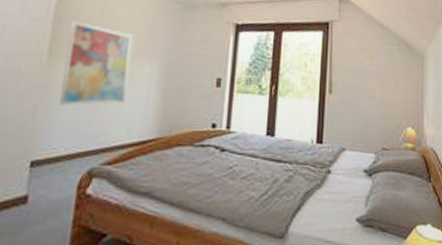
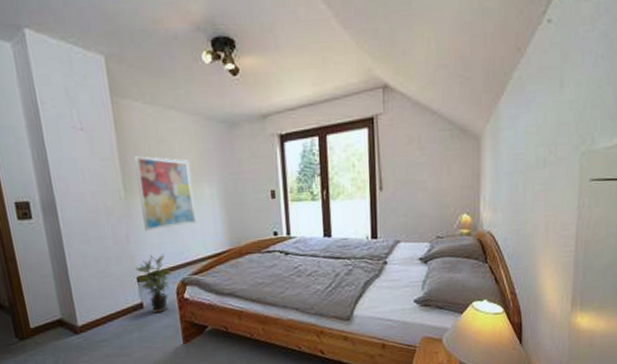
potted plant: none [30,134,79,212] -> present [135,254,172,314]

